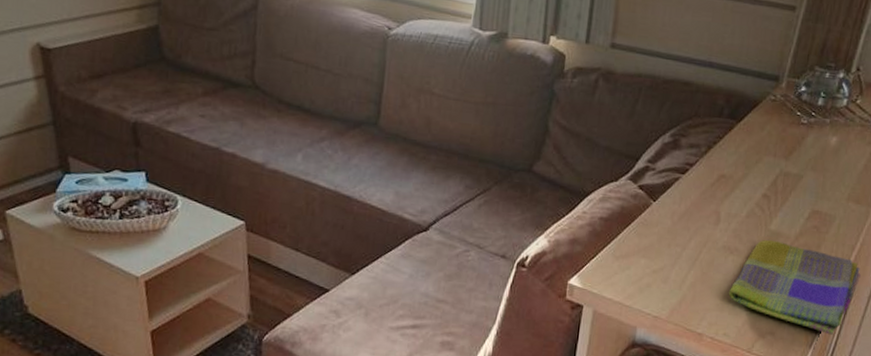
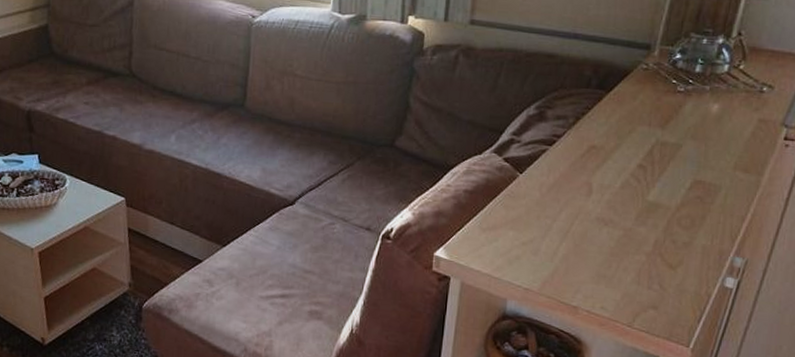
dish towel: present [728,239,861,335] -> none [604,210,754,310]

